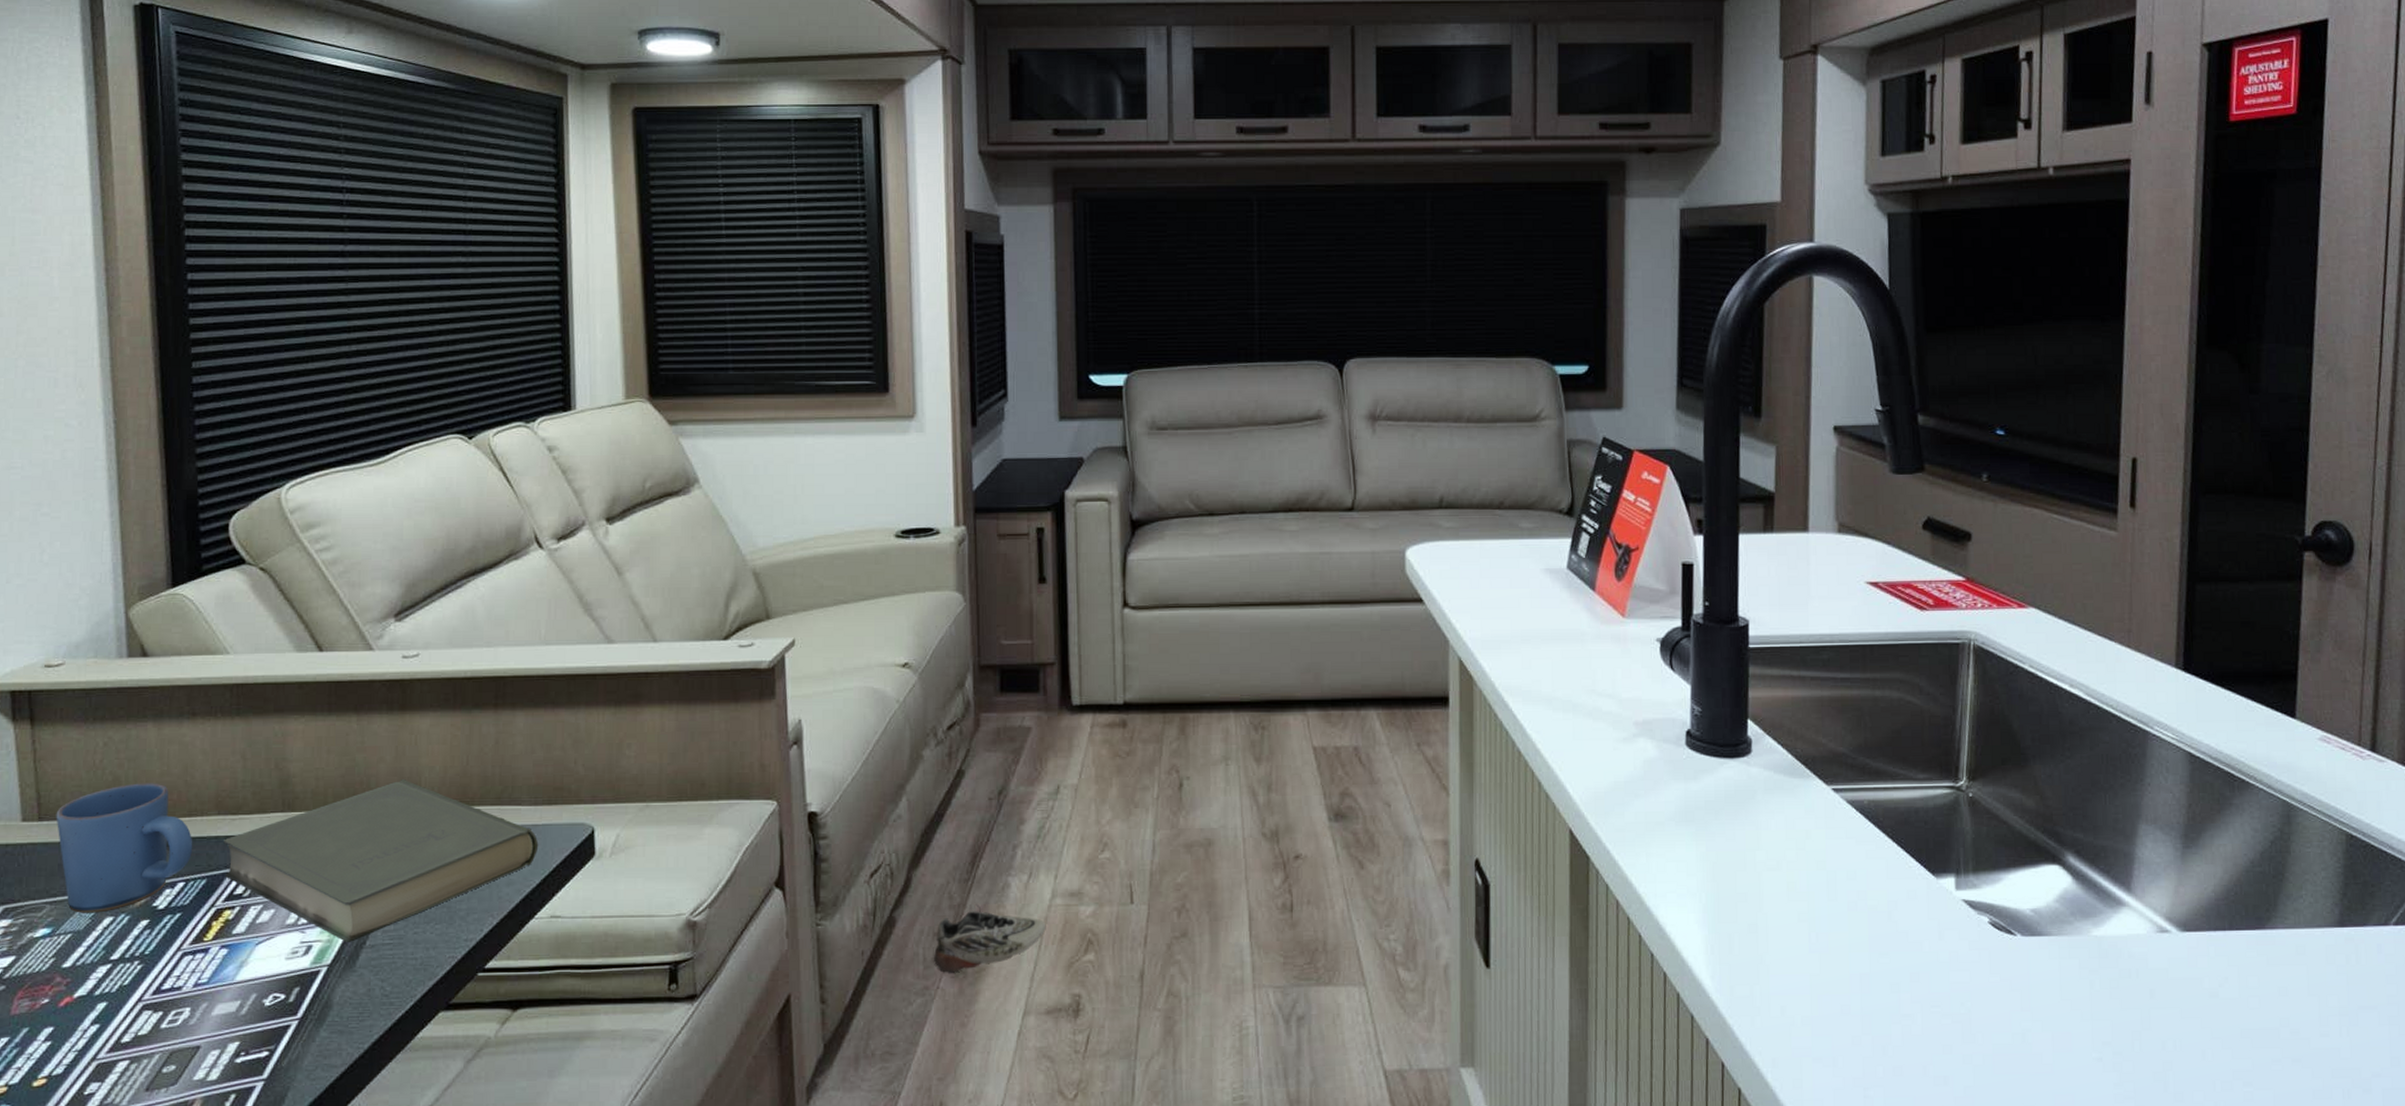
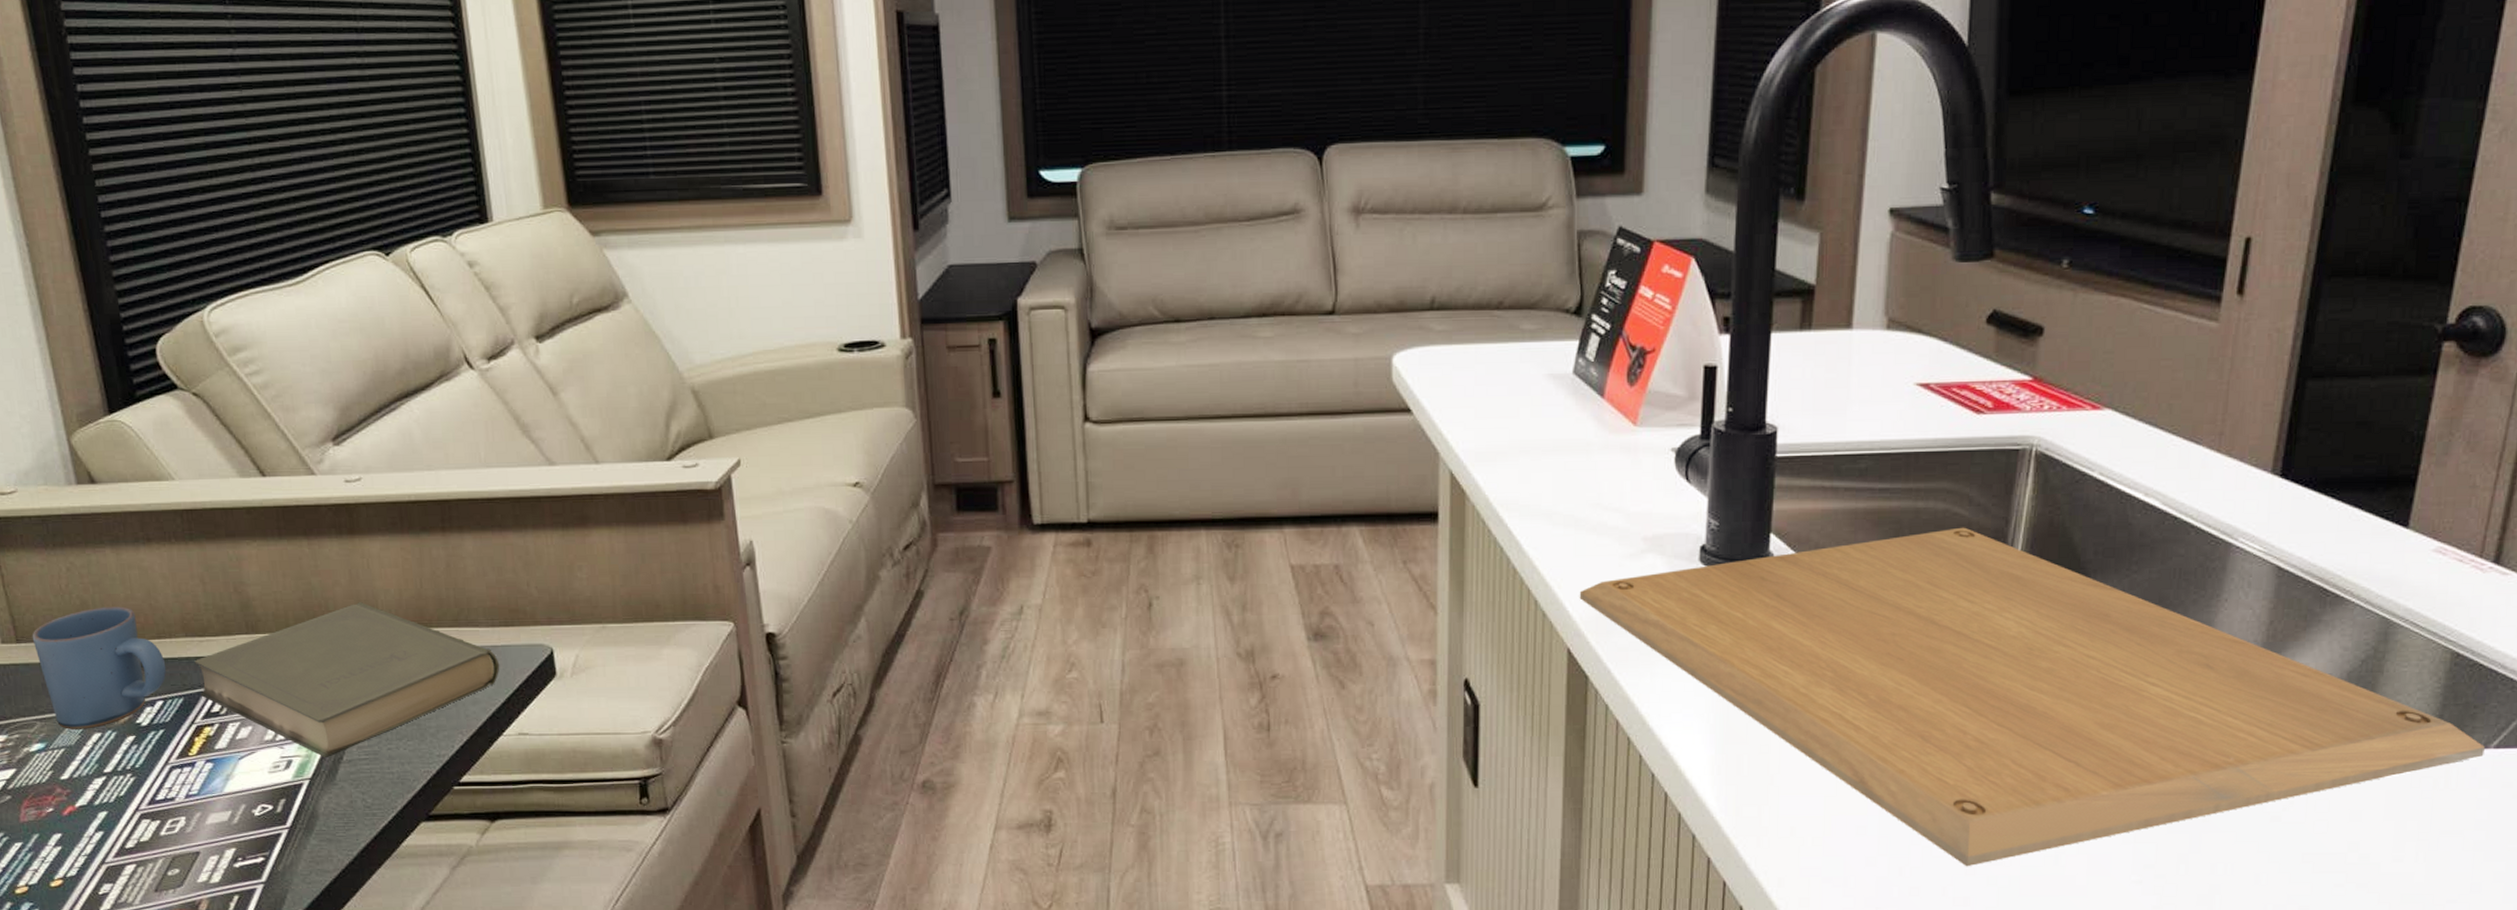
athletic shoe: present [934,904,1046,972] -> none [902,723,1014,788]
chopping board: none [1579,715,2386,1046] -> present [1579,527,2485,867]

